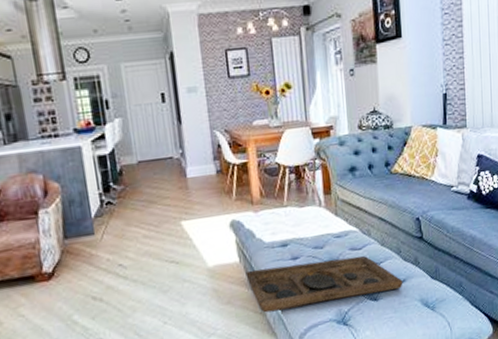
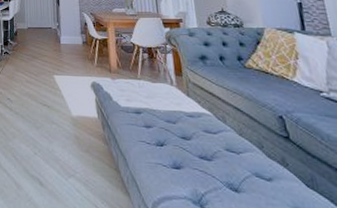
decorative tray: present [245,255,403,313] -> none [103,127,270,188]

